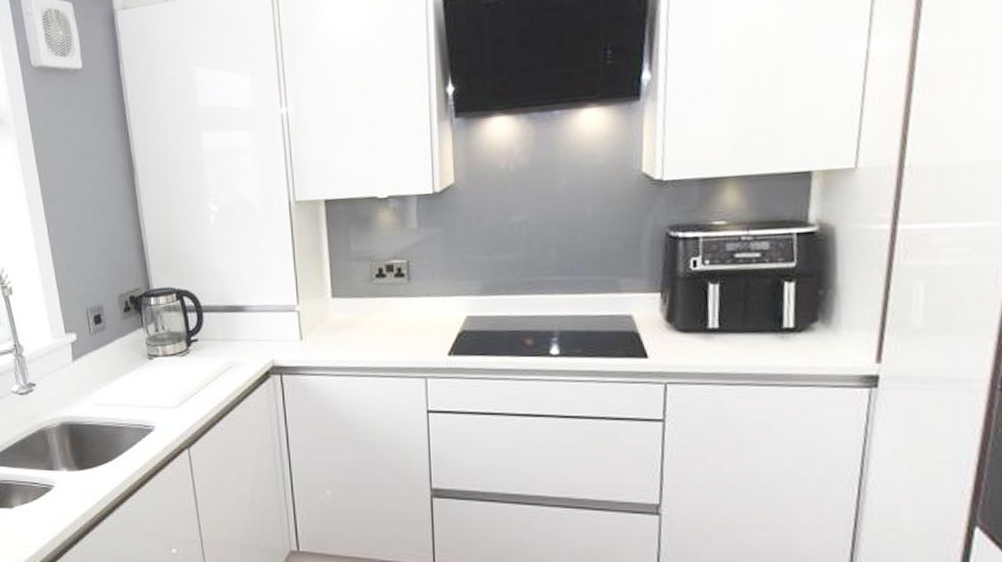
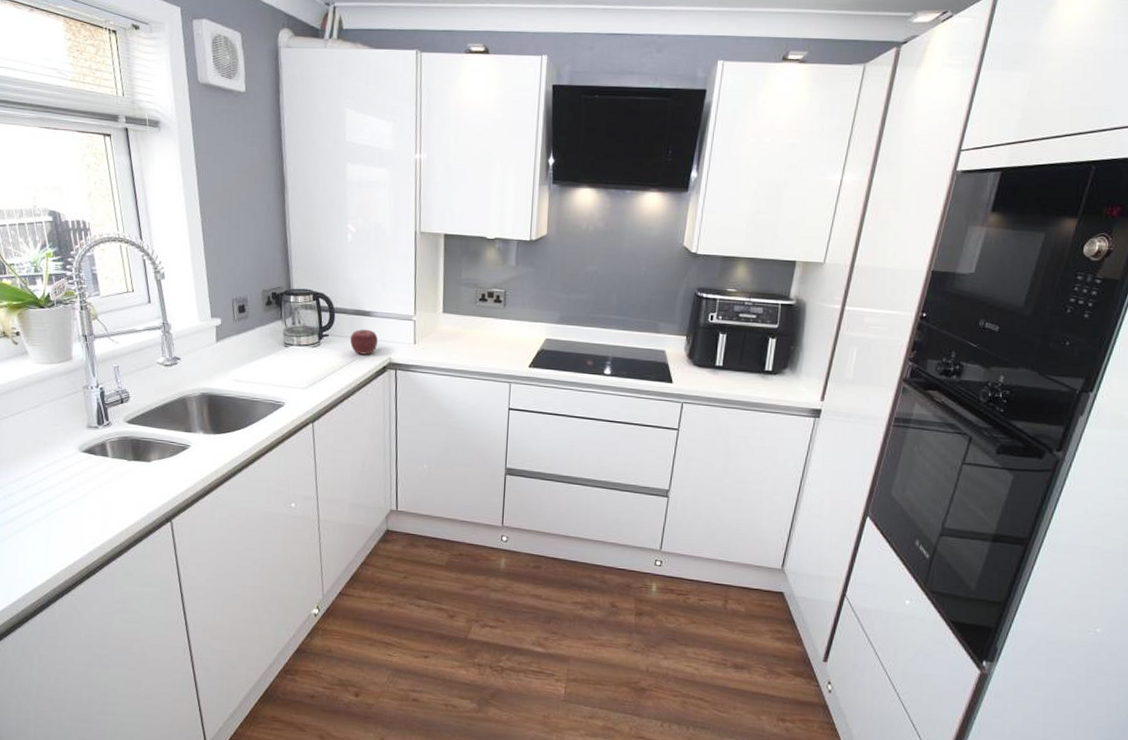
apple: none [224,328,257,360] -> present [350,329,378,355]

